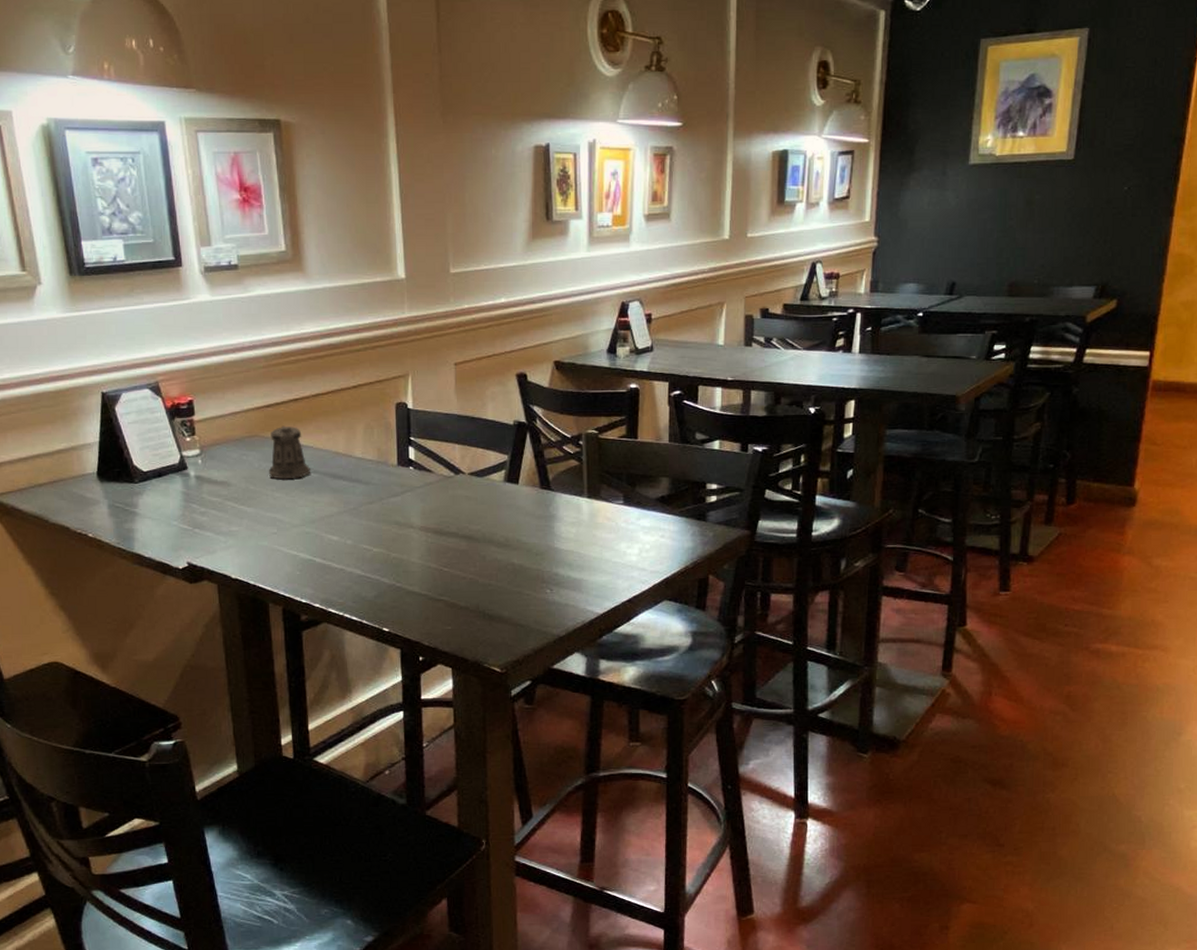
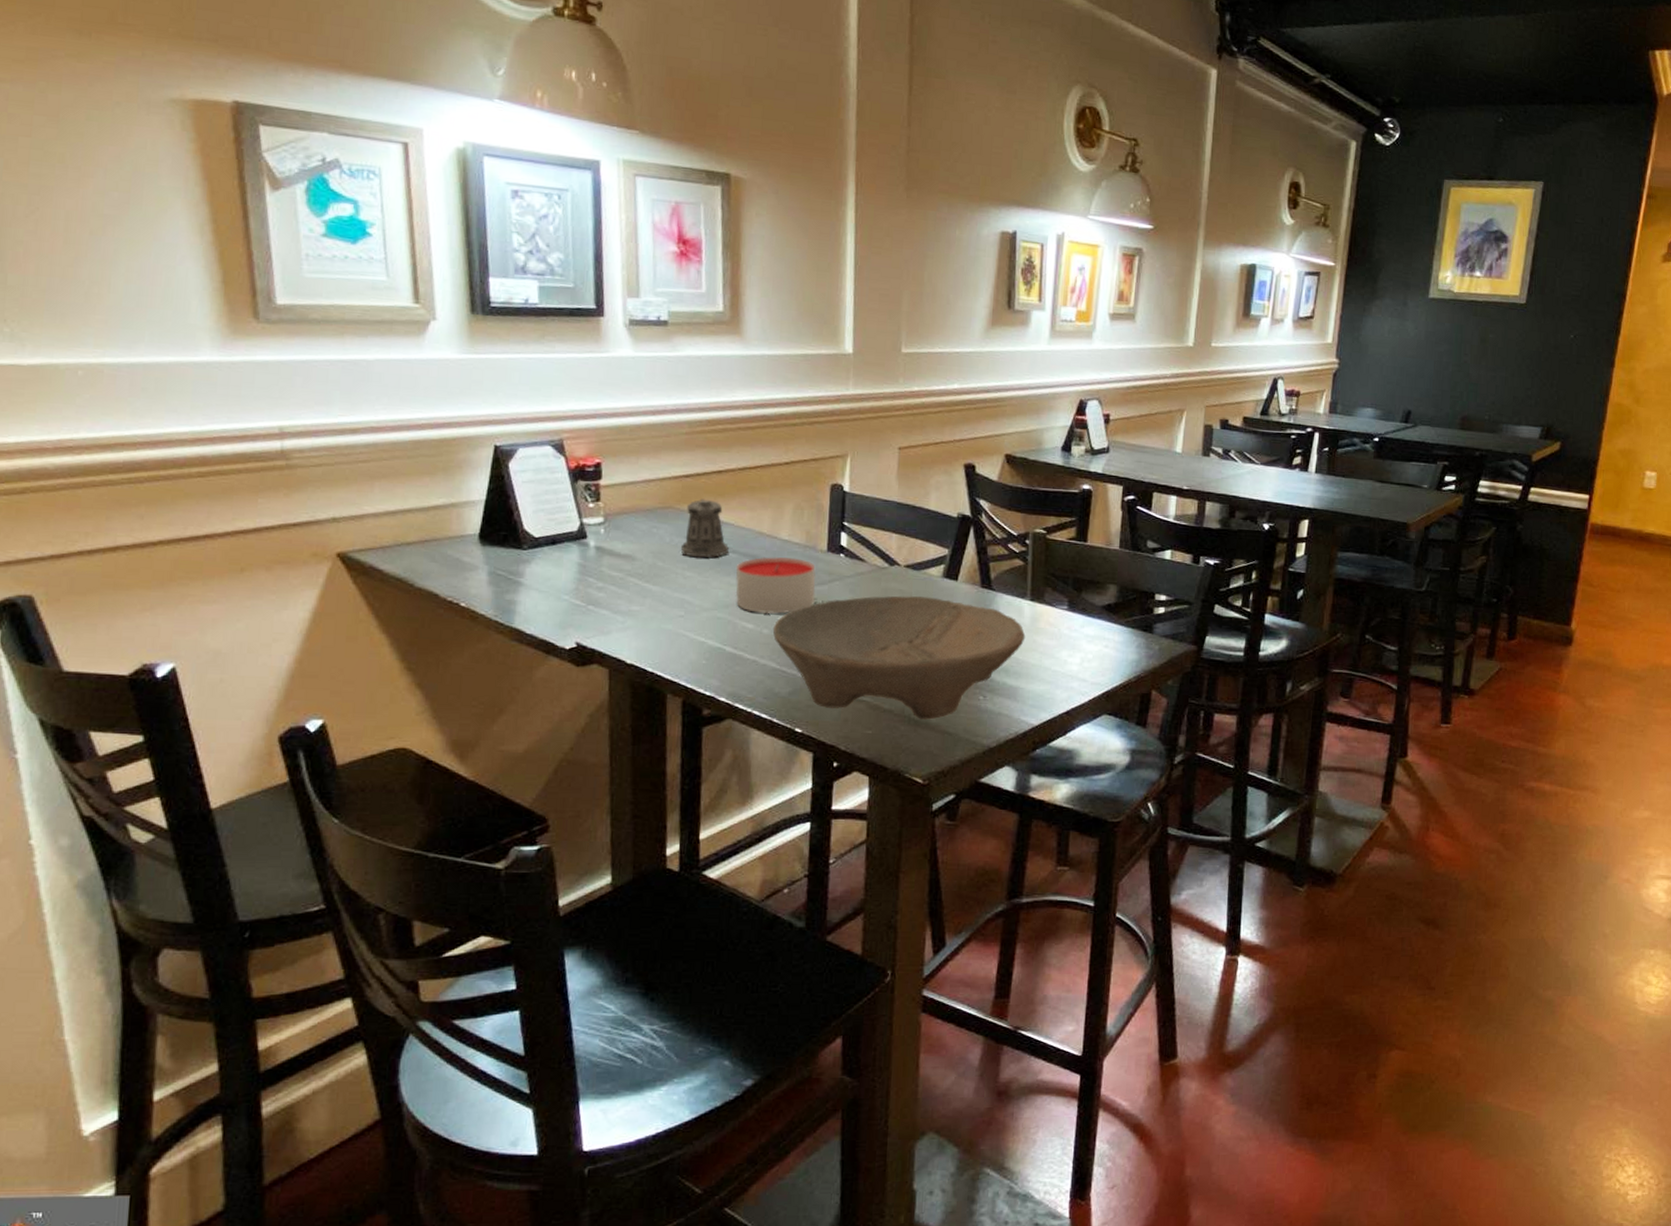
candle: none [318,474,392,527] -> present [735,556,816,615]
bowl: none [355,500,586,614] -> present [772,595,1026,720]

